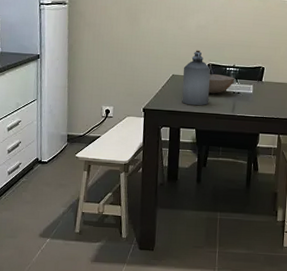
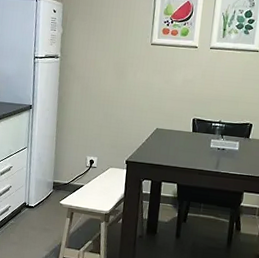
bottle: present [182,50,210,106] -> none [164,104,195,161]
bowl: present [208,74,235,94] -> none [192,129,220,149]

